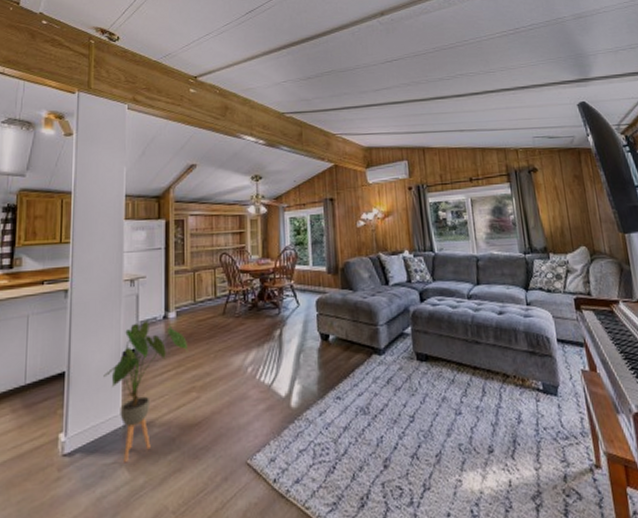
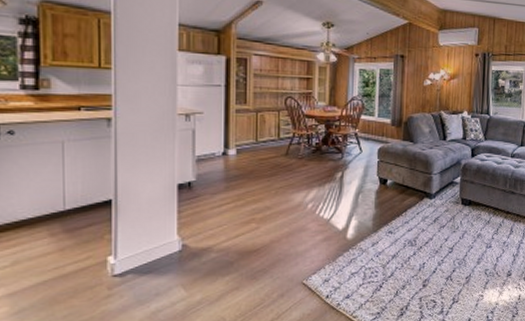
house plant: present [103,320,187,463] -> none [156,156,247,283]

